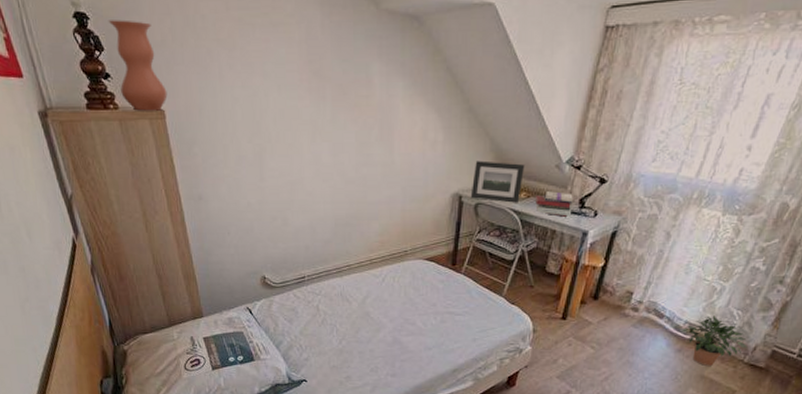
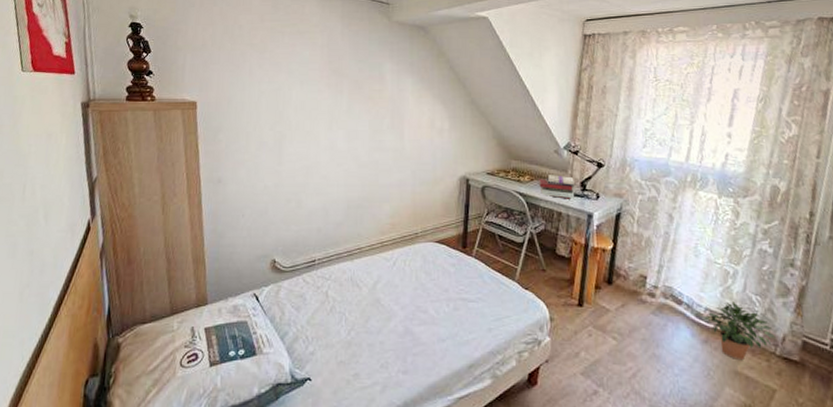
vase: present [108,20,168,112] -> none [158,28,201,104]
picture frame: present [470,160,525,203] -> none [477,146,526,186]

